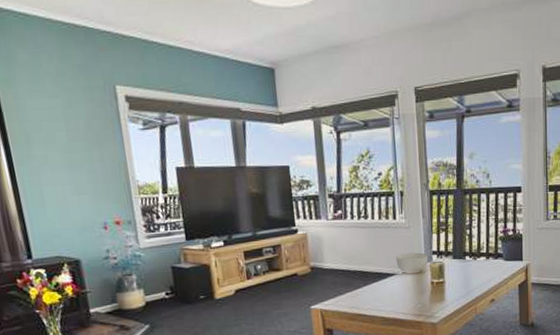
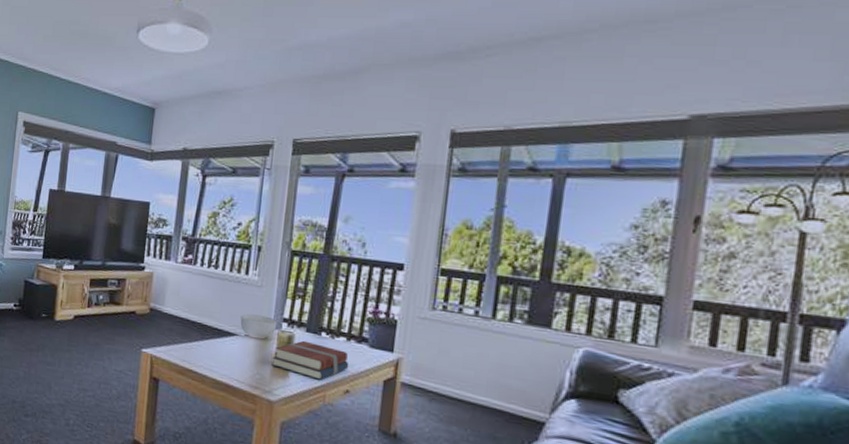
books: none [429,266,491,297] -> present [271,340,349,380]

